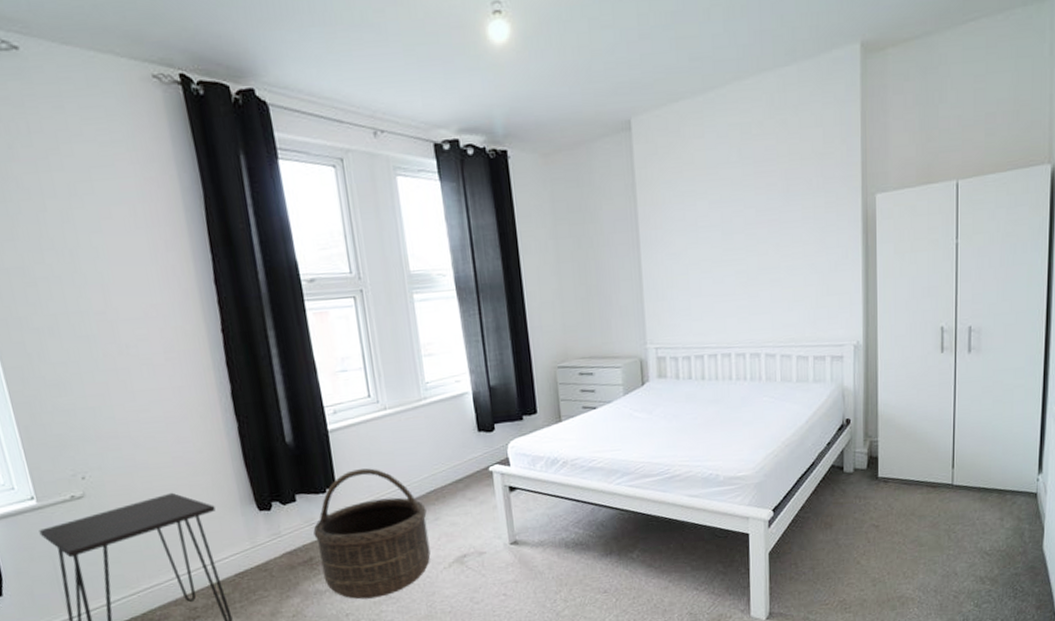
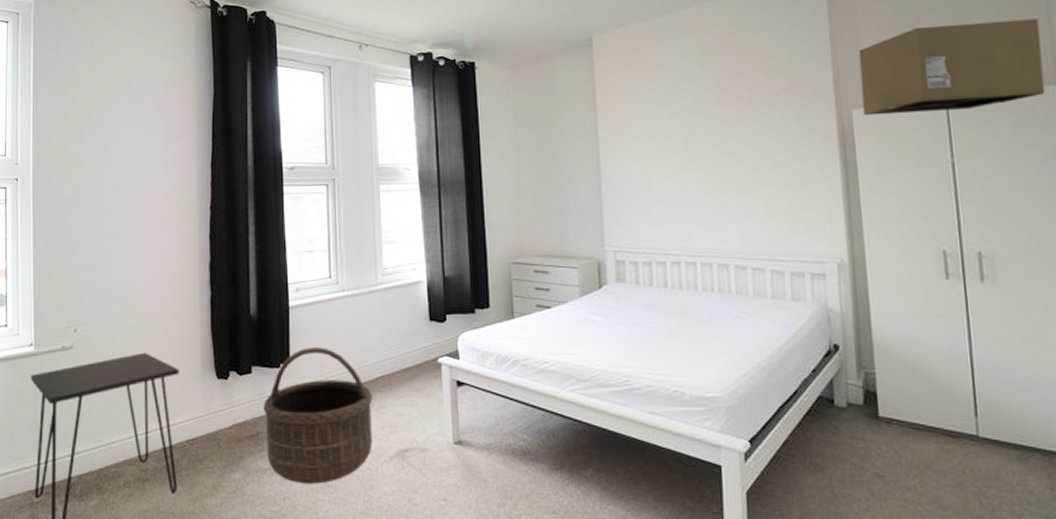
box: none [885,96,1043,200] -> present [858,18,1046,116]

